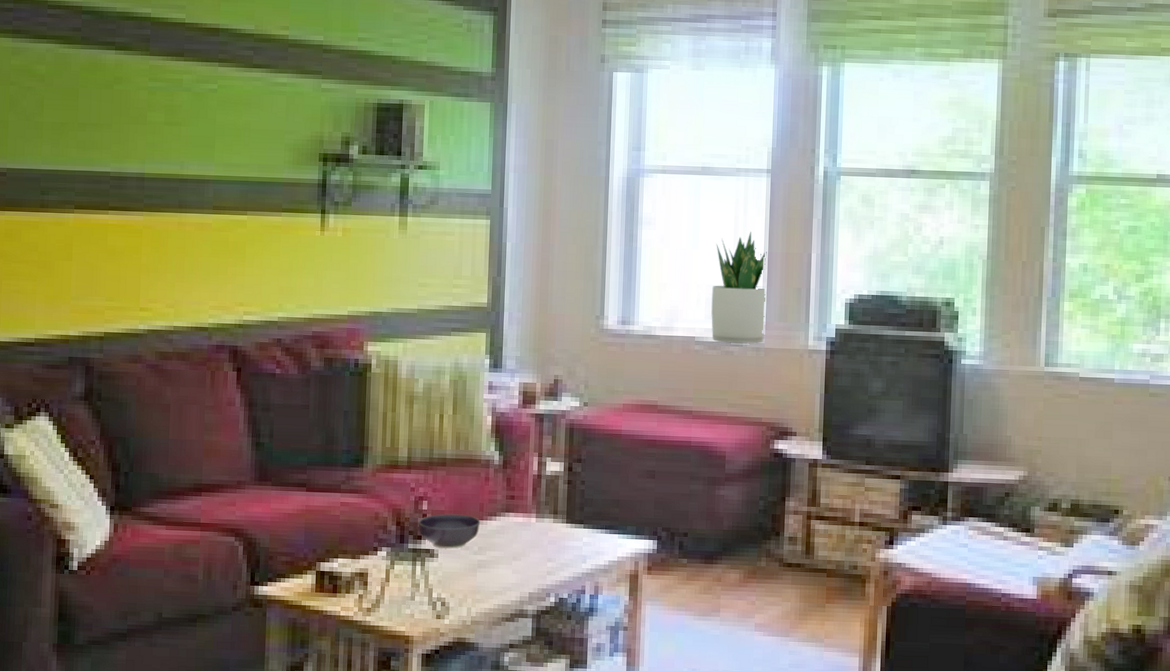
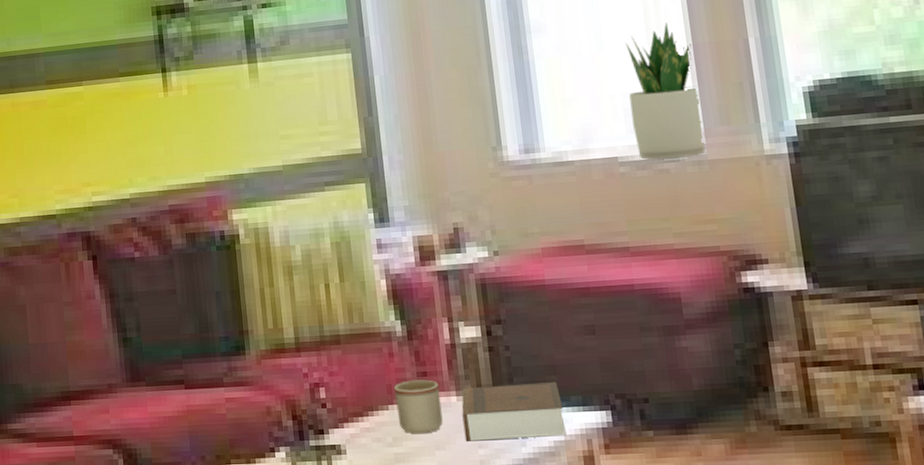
bowl: present [418,514,481,549] -> none [317,399,391,443]
mug: none [485,501,523,546] -> present [394,379,443,434]
book: none [538,512,620,557] -> present [461,382,567,442]

